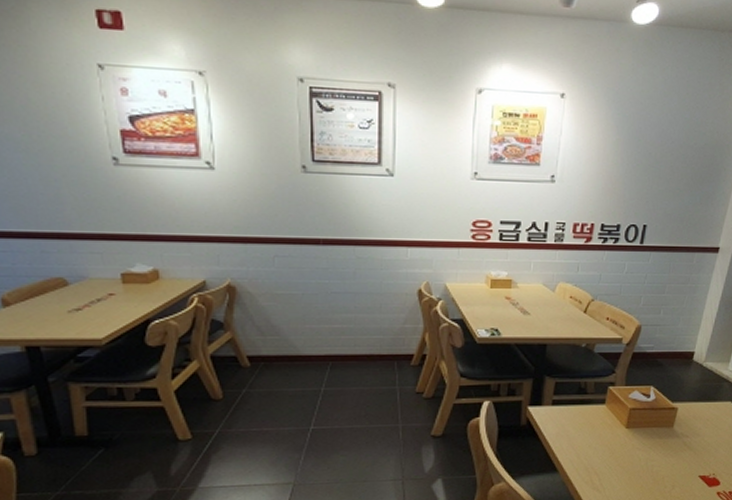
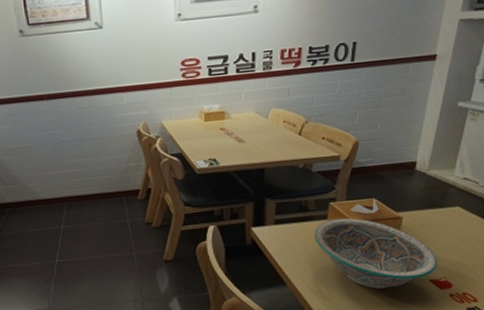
bowl: none [591,405,708,483] -> present [314,218,437,289]

